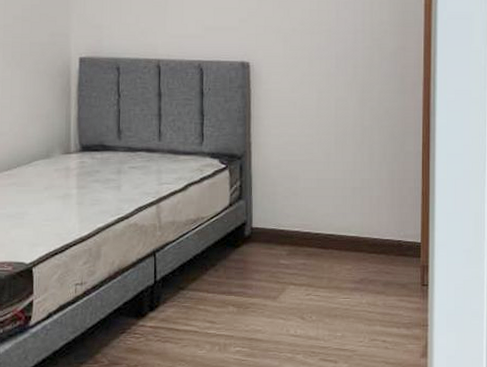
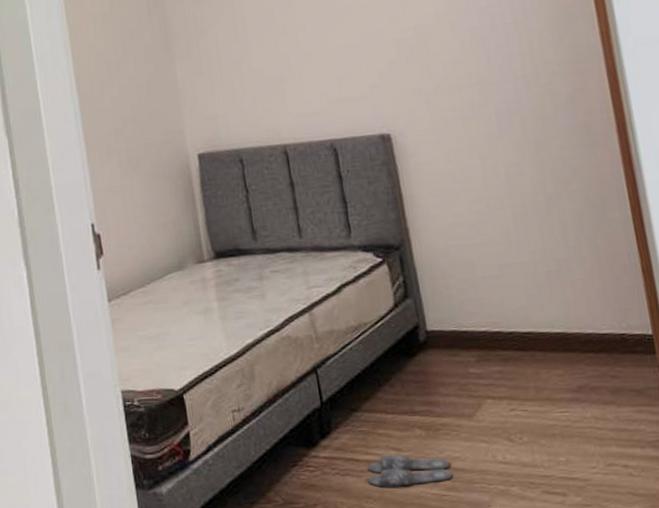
slippers: none [183,326,253,353] -> present [367,454,453,488]

